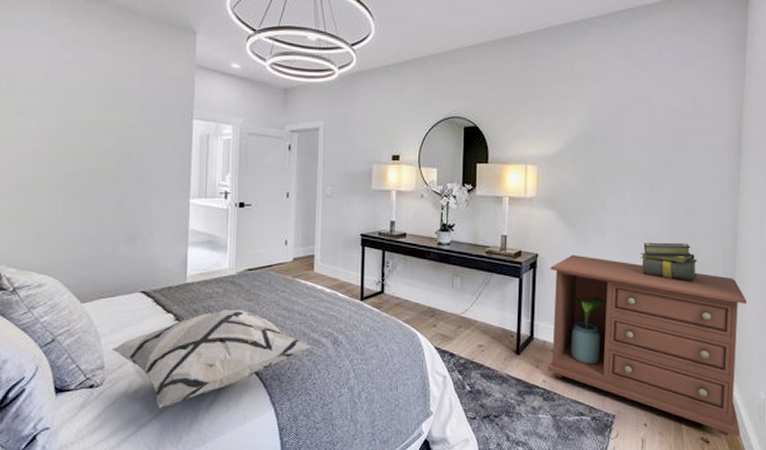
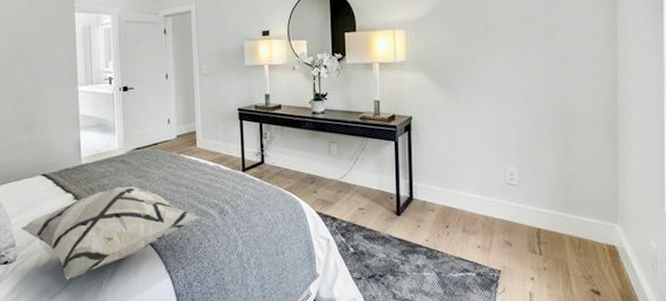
dresser: present [547,254,747,436] -> none [425,114,633,287]
stack of books: present [640,242,698,281] -> none [516,96,578,134]

